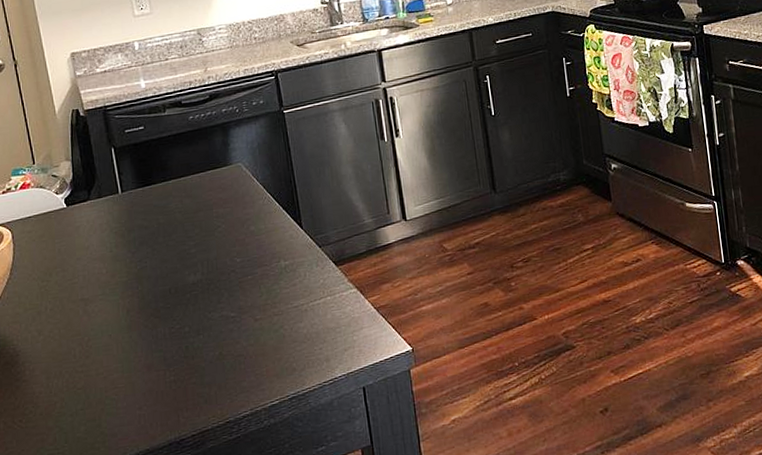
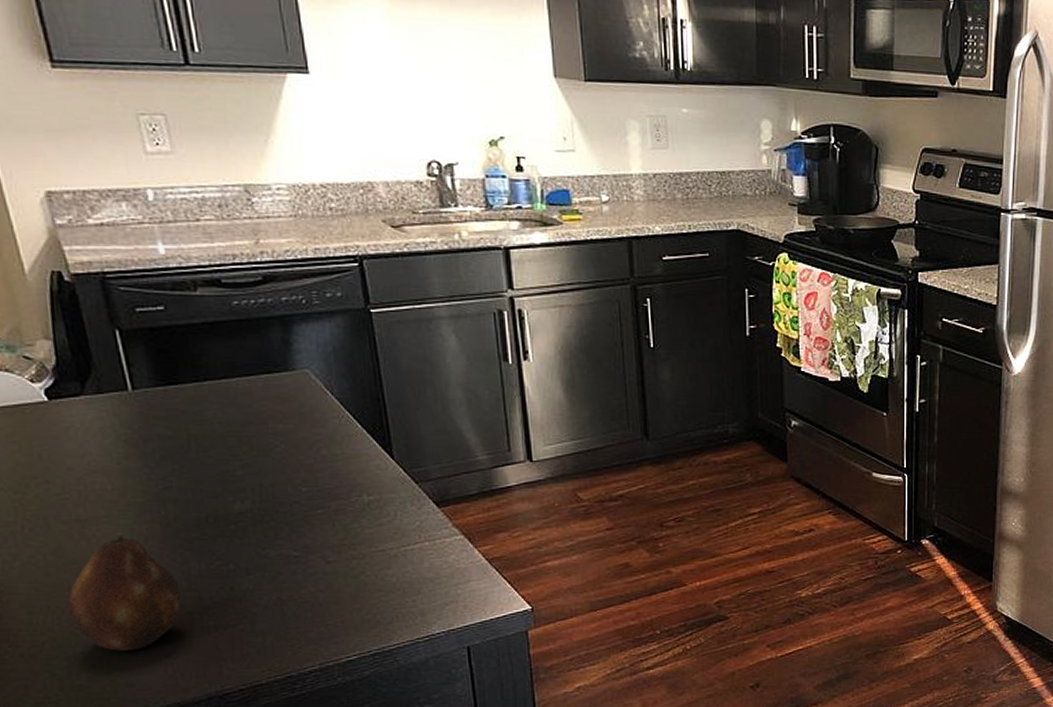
fruit: none [74,306,152,407] -> present [68,531,182,651]

